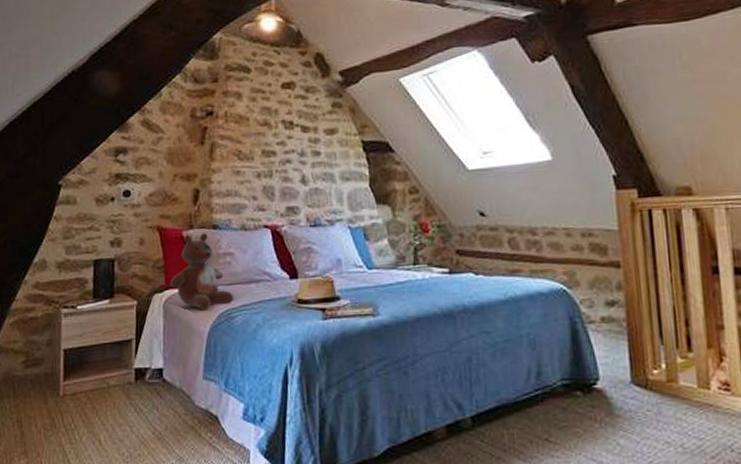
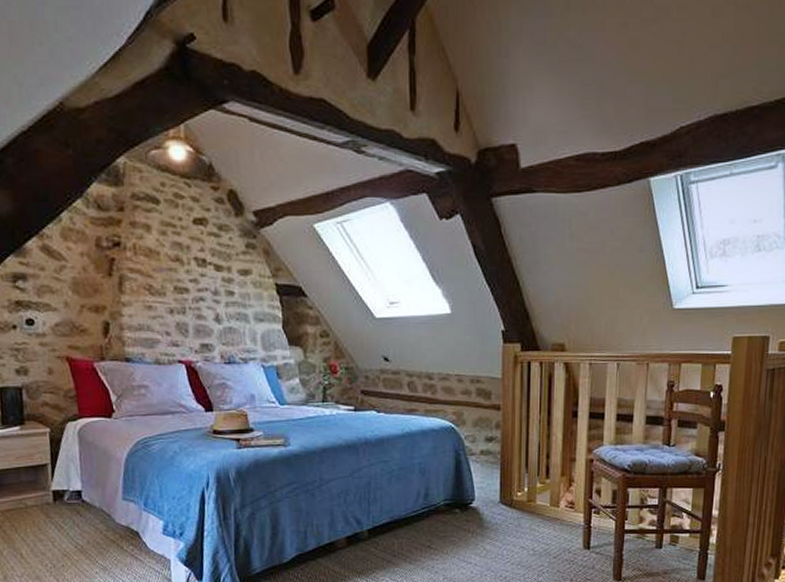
stuffed bear: present [170,233,235,310] -> none [84,365,151,438]

